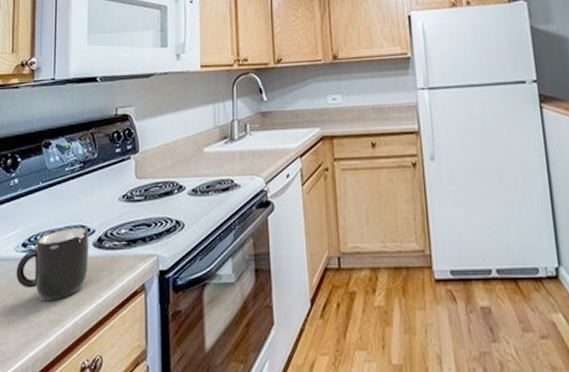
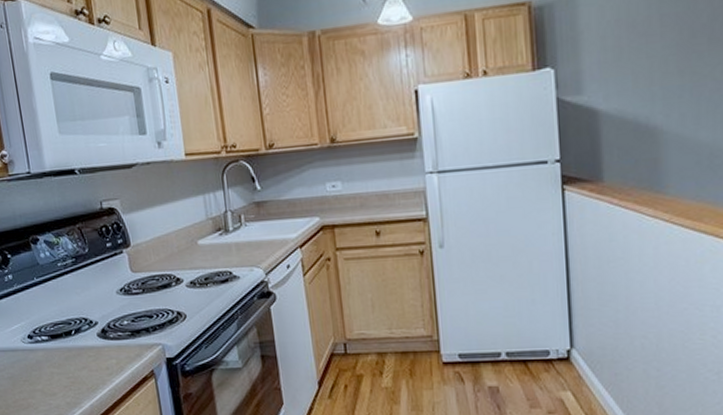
mug: present [16,227,89,302] -> none [26,319,97,387]

